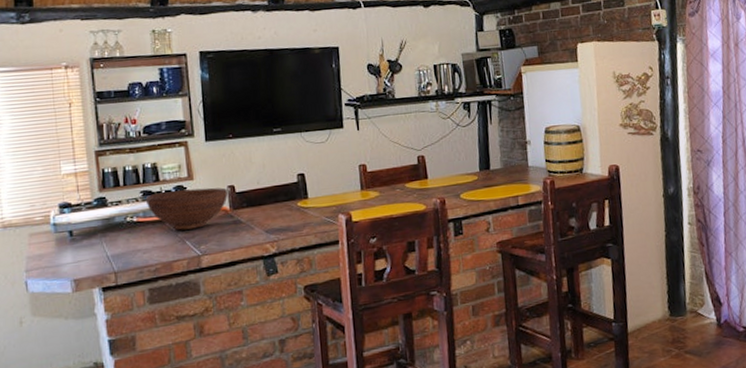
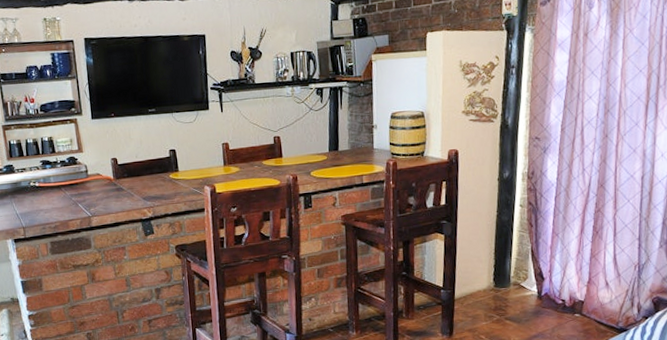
fruit bowl: present [145,187,229,231] -> none [44,159,112,195]

